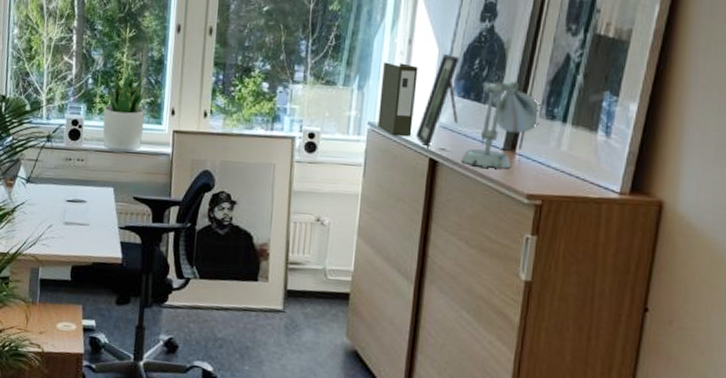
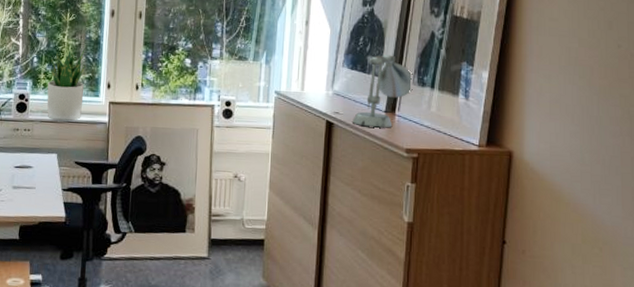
binder: present [377,62,418,137] -> none [283,40,314,103]
picture frame: present [416,53,460,147] -> none [315,32,349,111]

